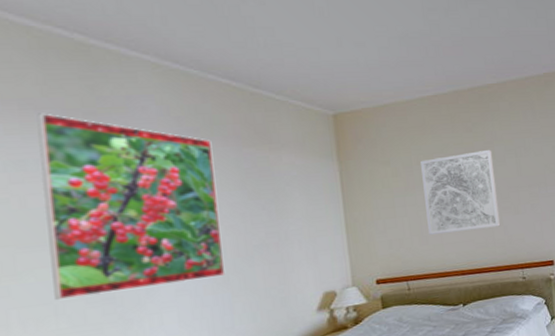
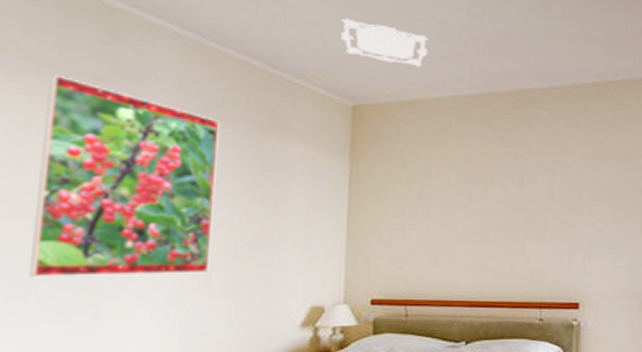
ceiling light: none [311,36,394,74] -> present [341,18,428,67]
wall art: present [420,149,501,235] -> none [438,163,524,255]

